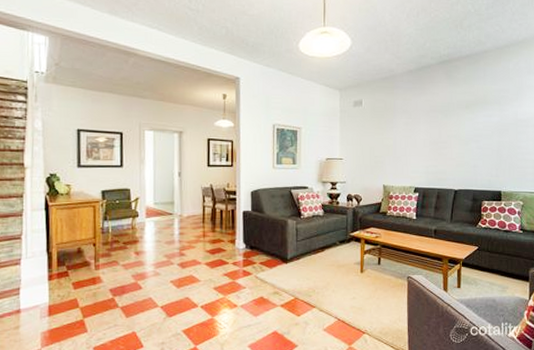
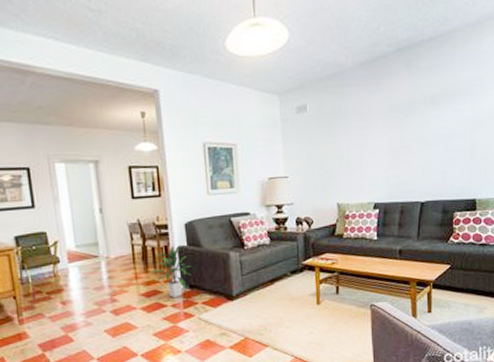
indoor plant: none [218,209,253,257] -> present [152,245,192,298]

